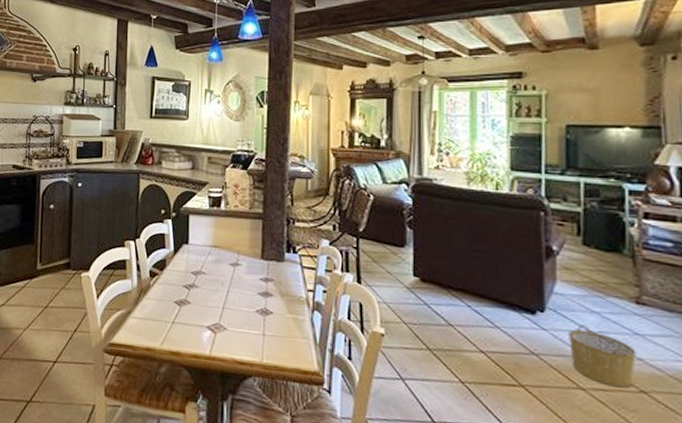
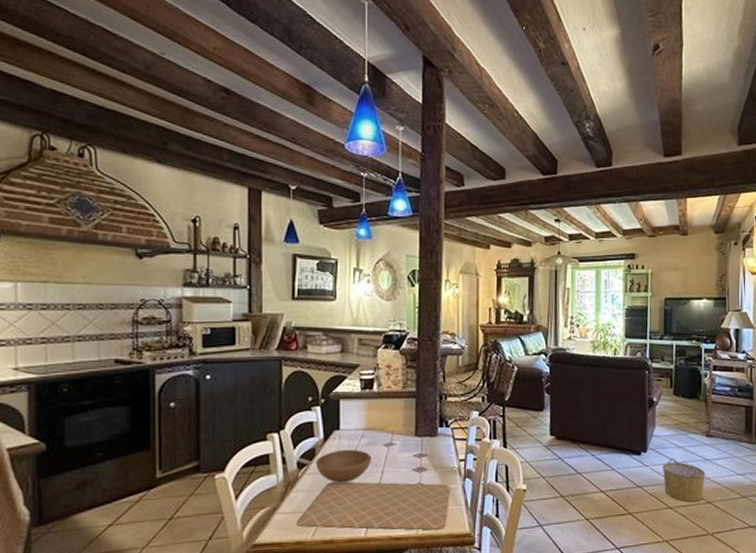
placemat: none [148,294,297,362] -> present [297,481,450,530]
bowl: none [166,264,218,297] -> present [316,449,372,483]

